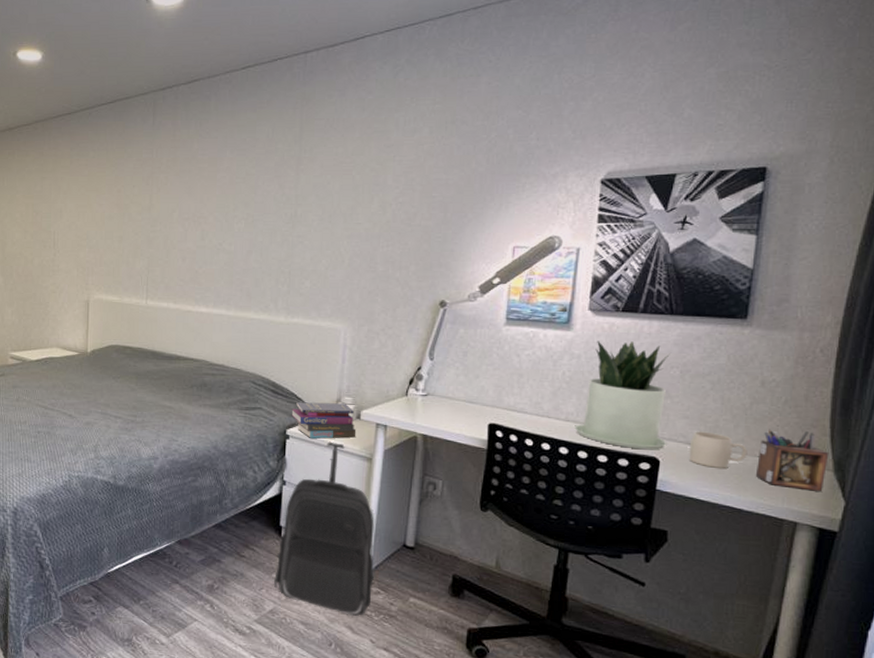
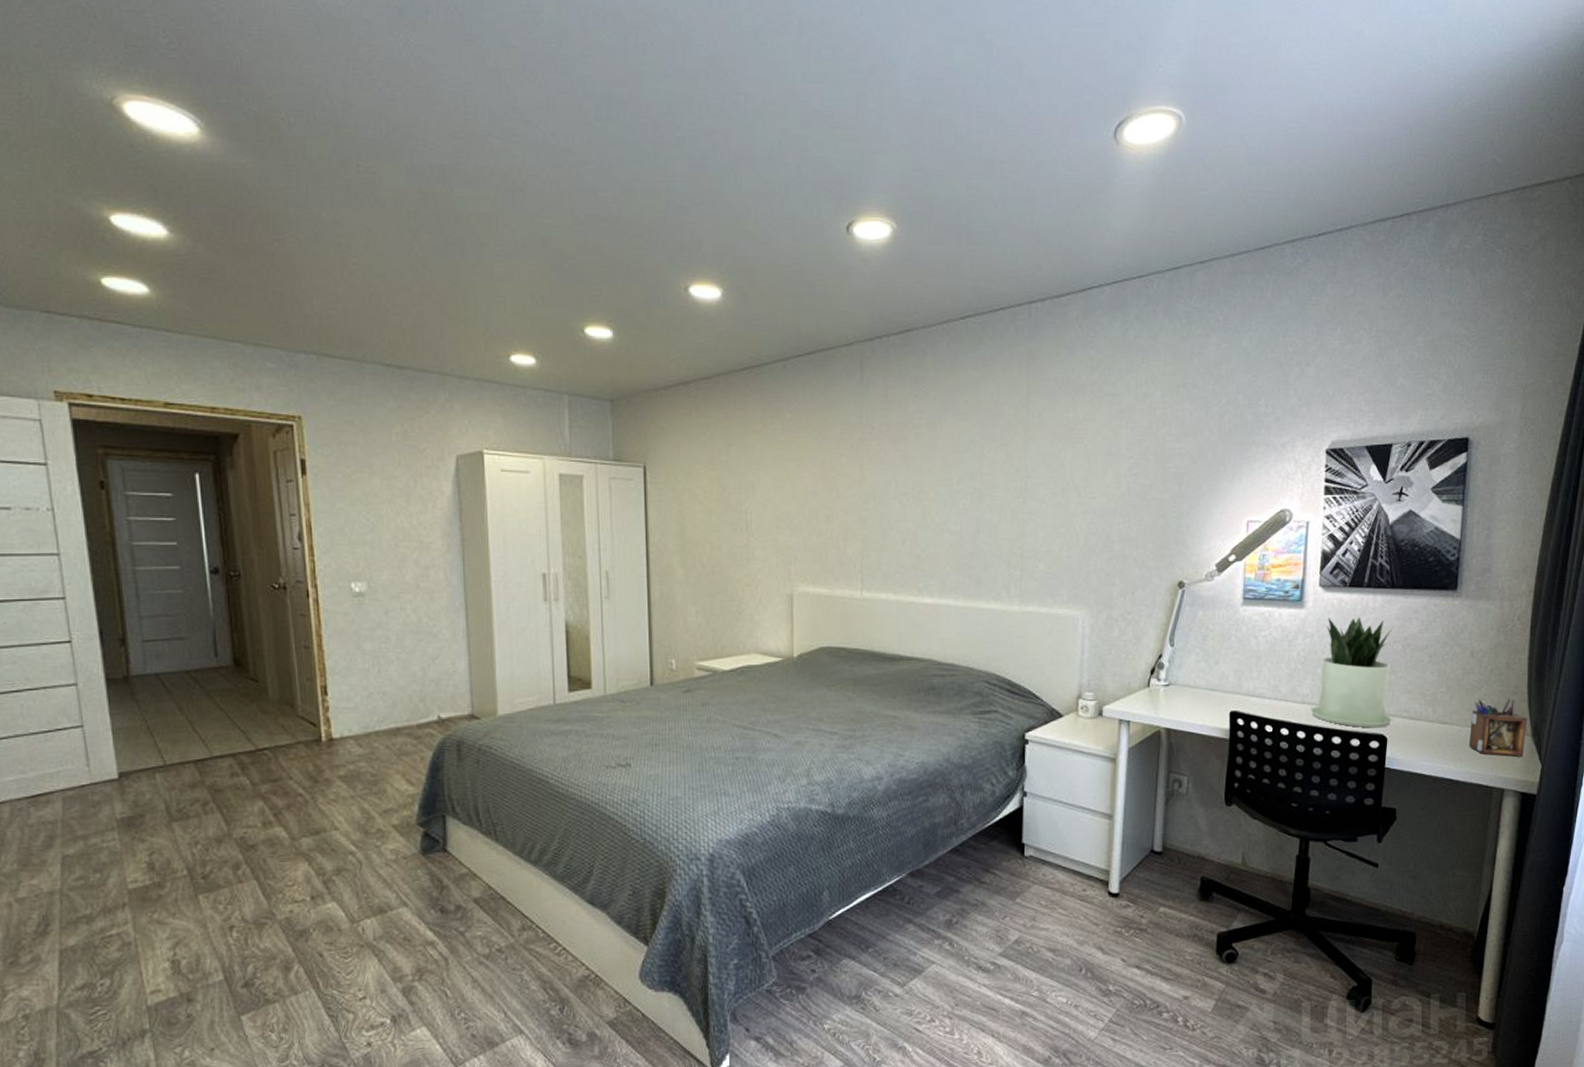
rolling backpack: present [273,441,374,616] -> none [1017,743,1123,935]
books: present [291,402,356,439] -> none [1030,700,1099,741]
mug: present [688,431,748,468] -> none [1412,705,1462,741]

